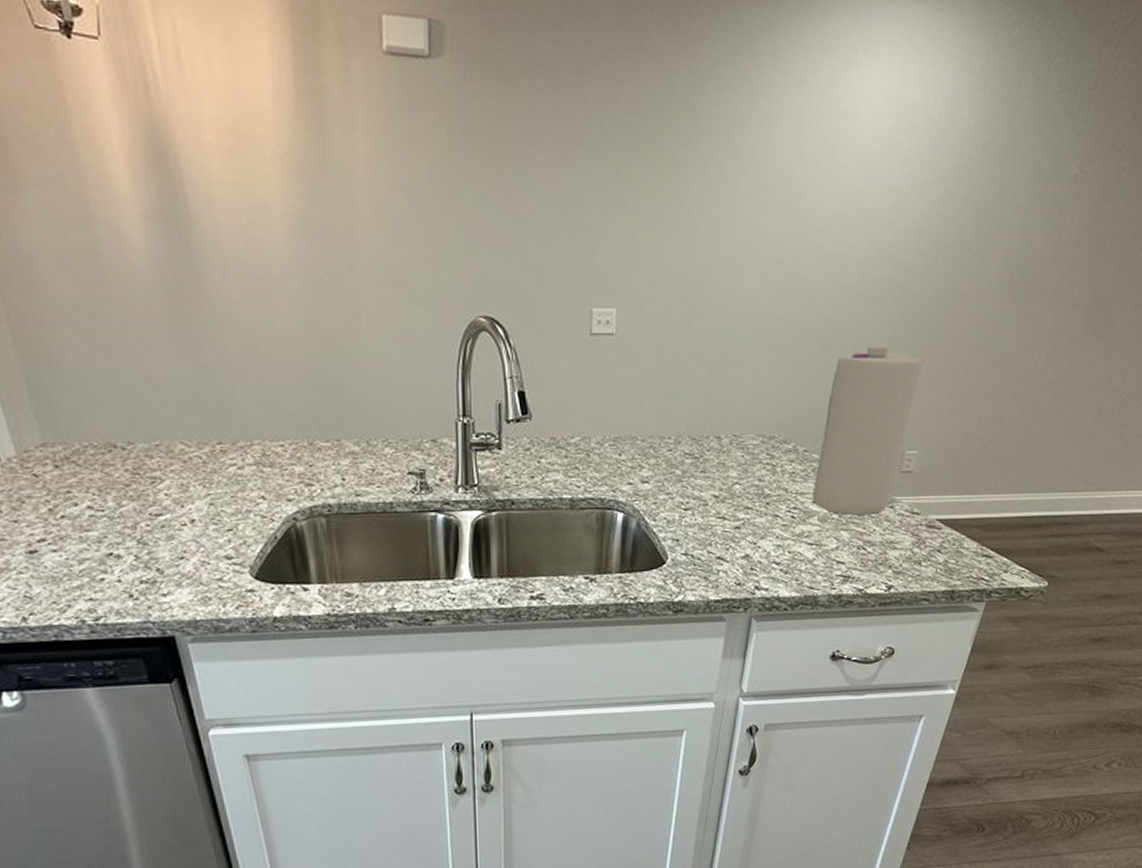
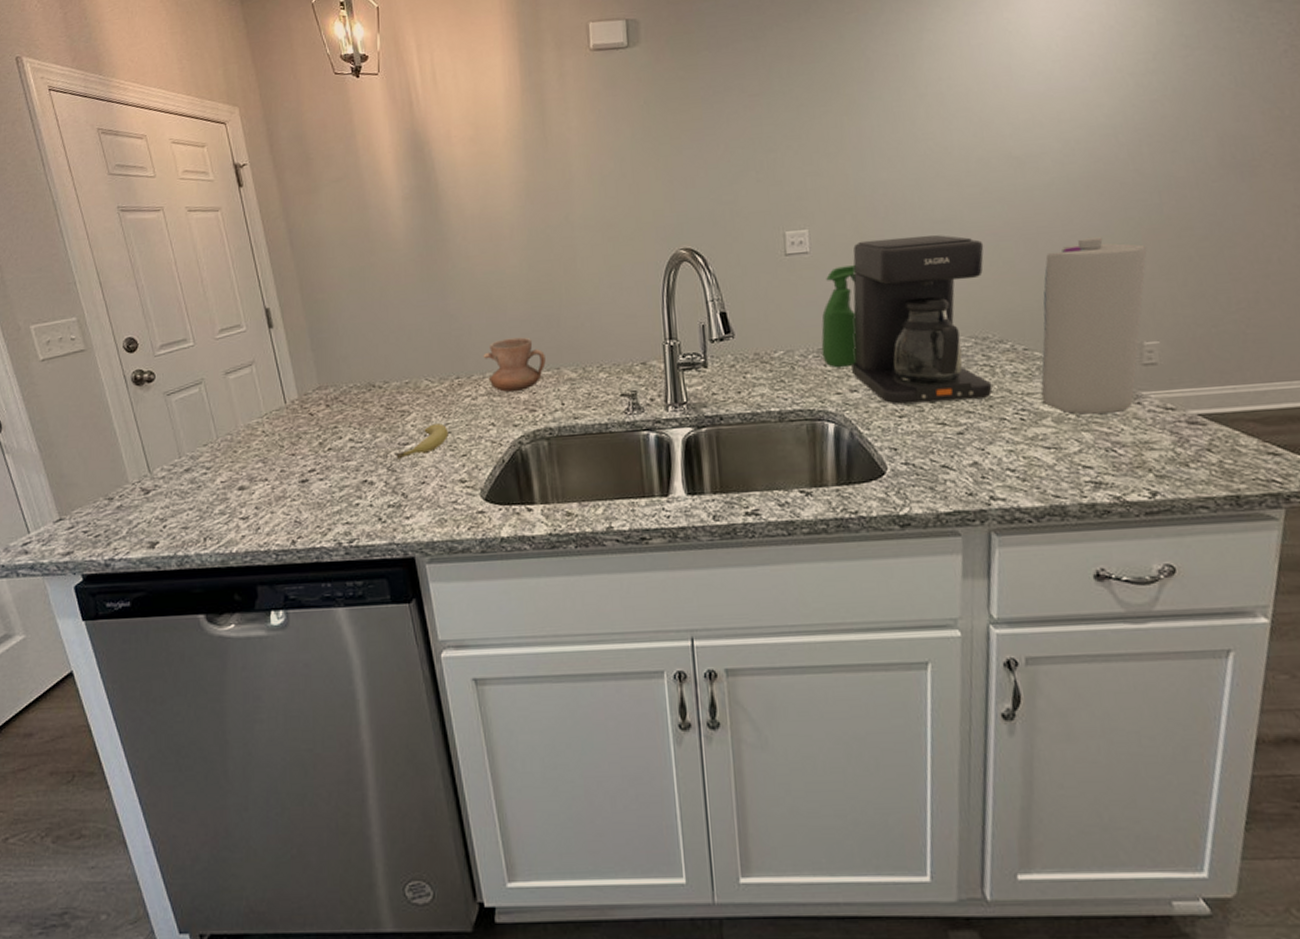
fruit: none [147,494,211,532] -> present [396,423,449,460]
ceramic jug: none [250,402,324,464] -> present [483,337,546,393]
spray bottle: none [618,352,660,457] -> present [821,265,857,367]
coffee maker: none [645,327,783,497] -> present [851,235,993,405]

